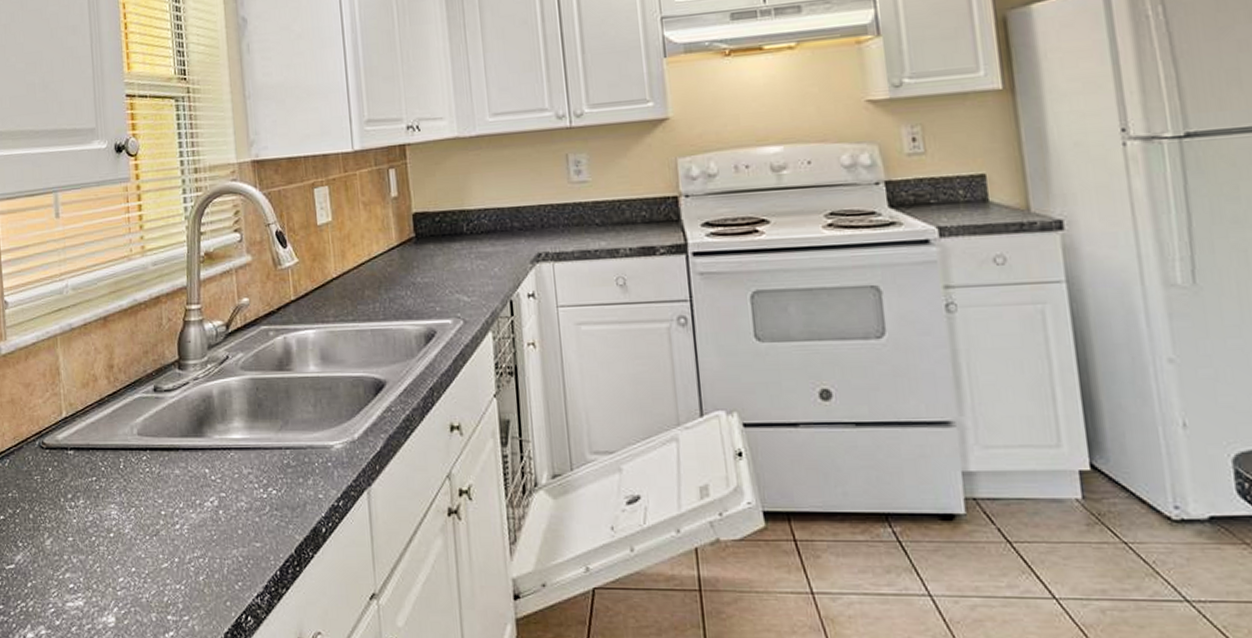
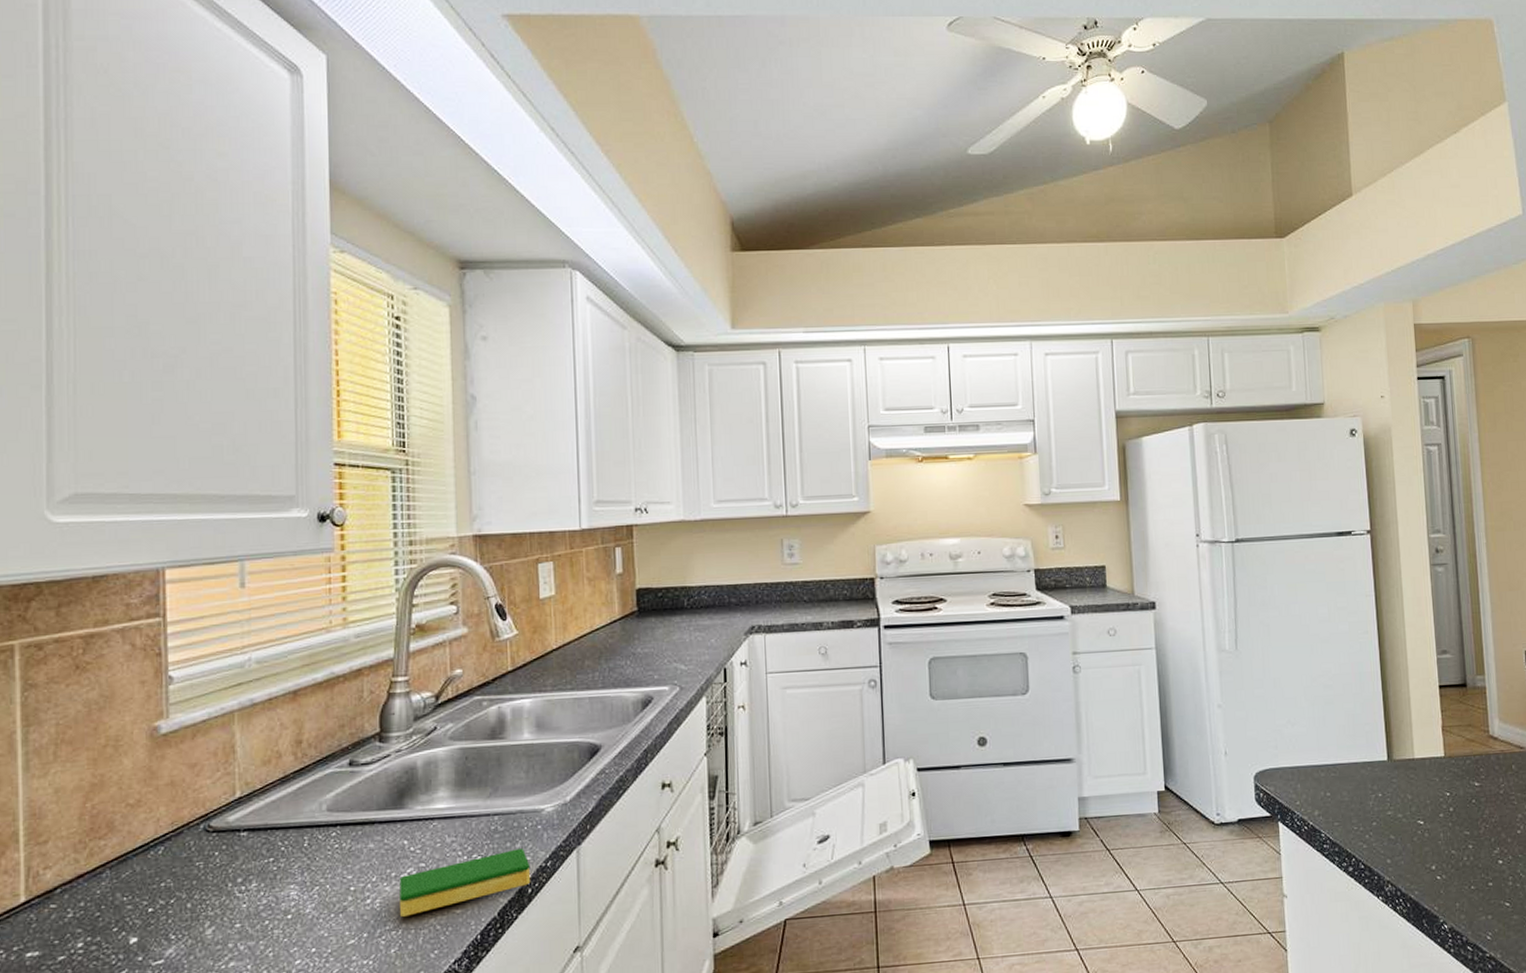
dish sponge: none [203,486,325,546] -> present [399,849,531,918]

